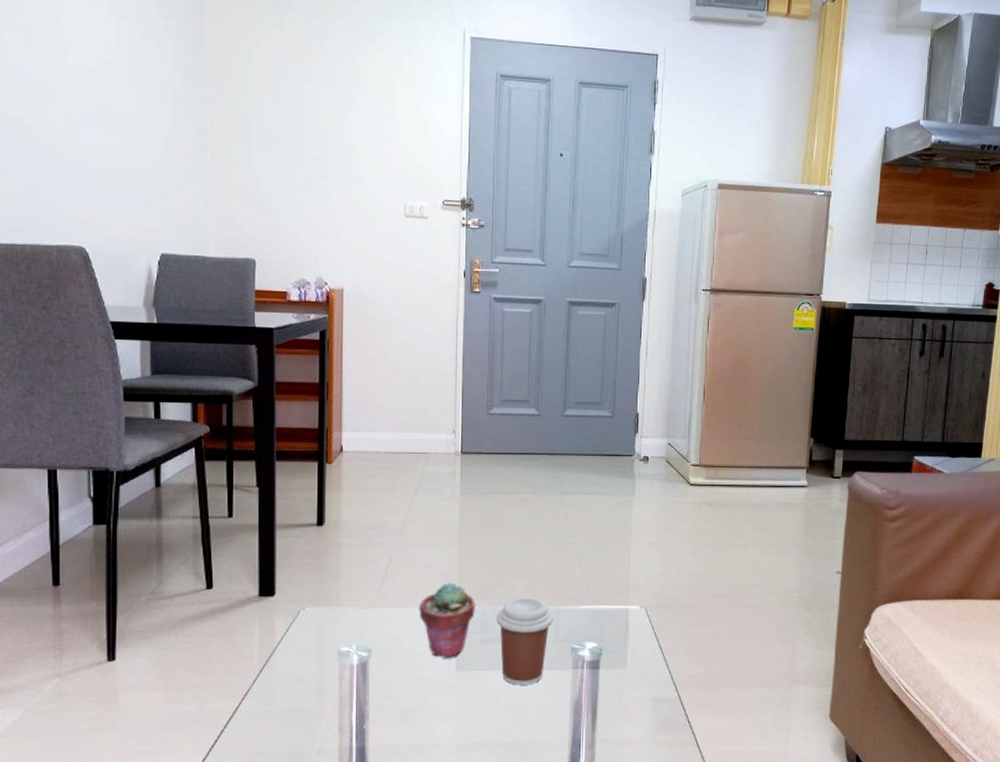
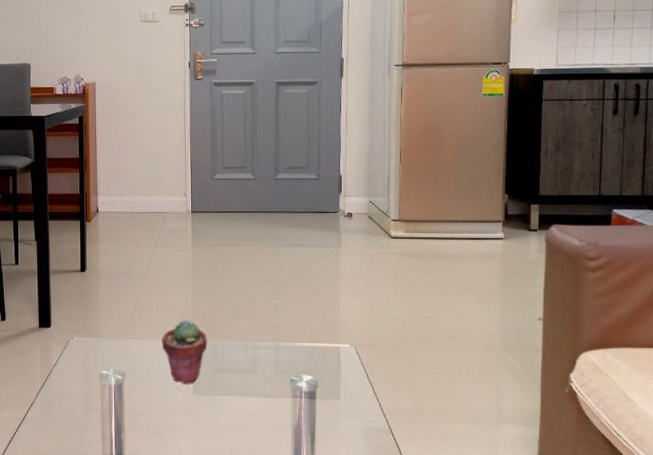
coffee cup: present [496,596,553,686] -> none [225,333,274,410]

